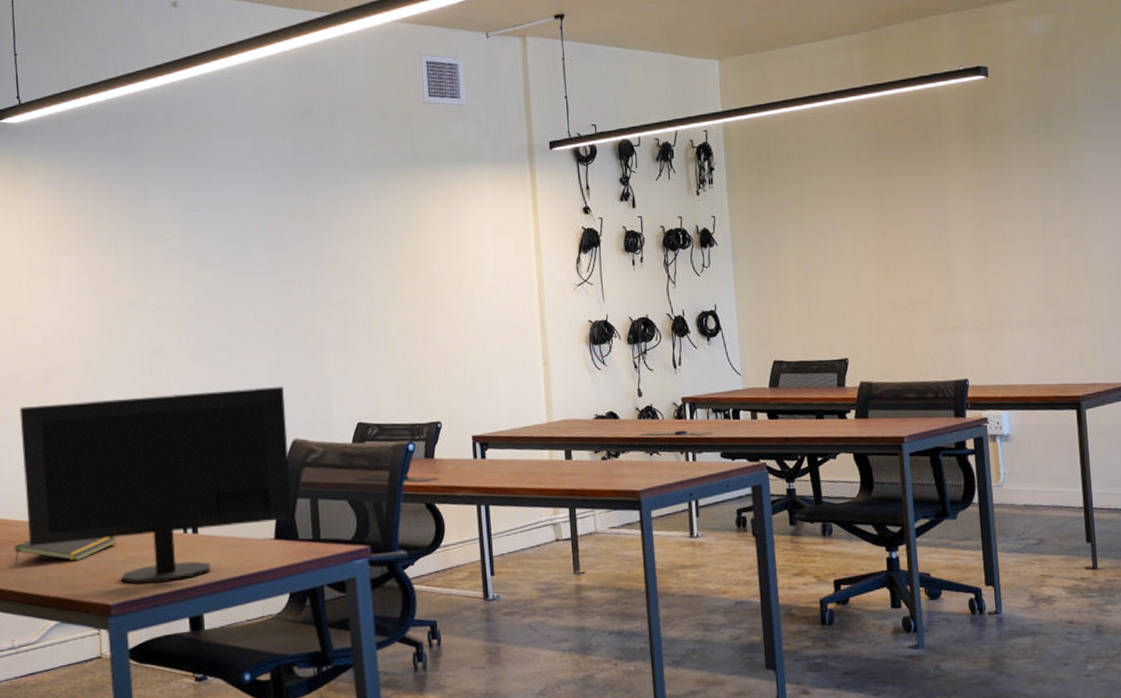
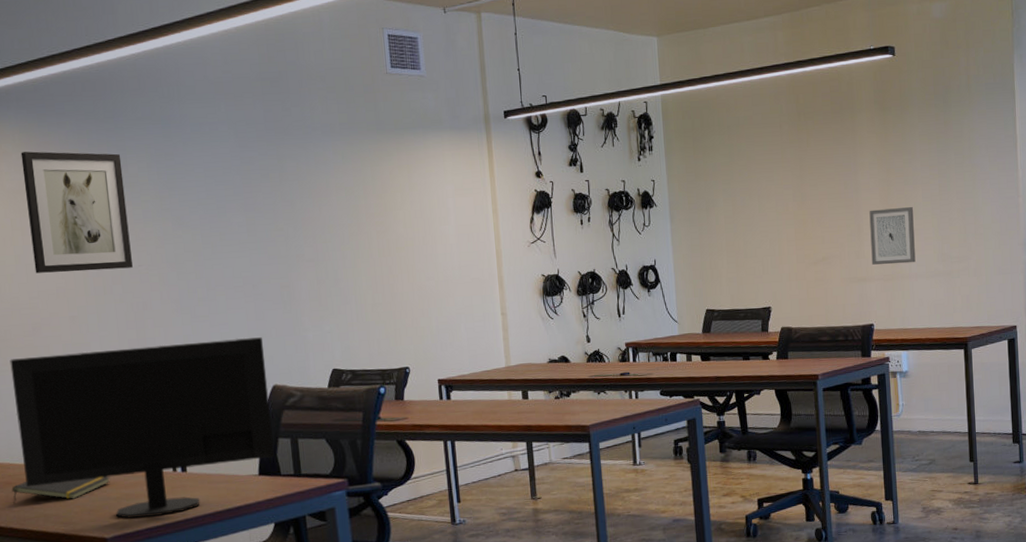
wall art: none [42,187,151,316] -> present [20,151,133,273]
wall art: none [961,246,1017,311] -> present [869,207,916,265]

